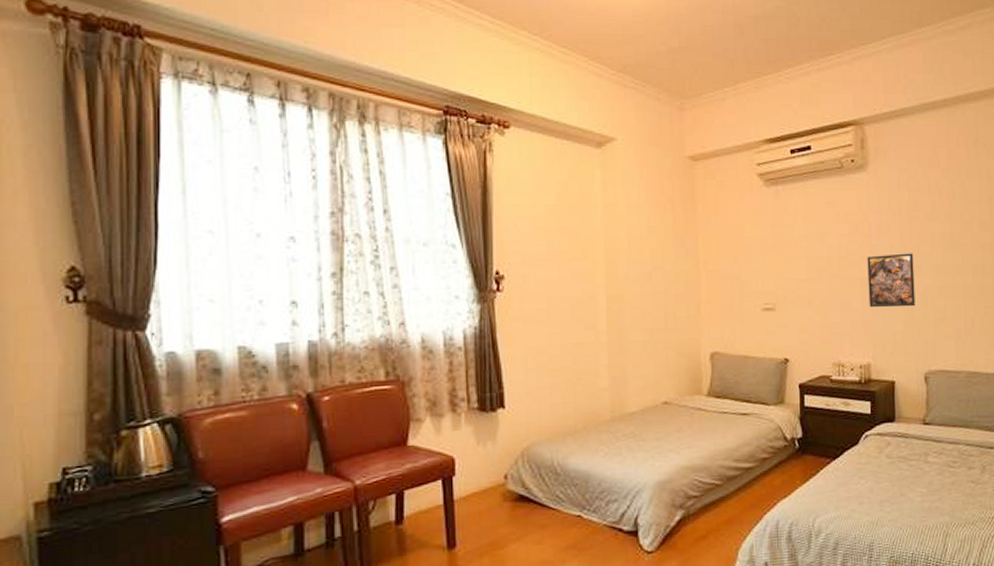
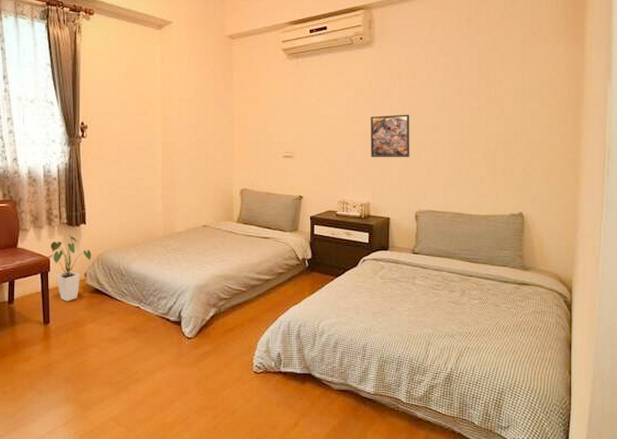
house plant: none [449,423,514,515] -> present [46,235,92,301]

